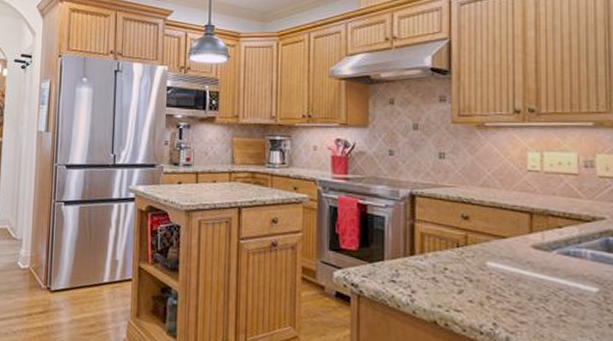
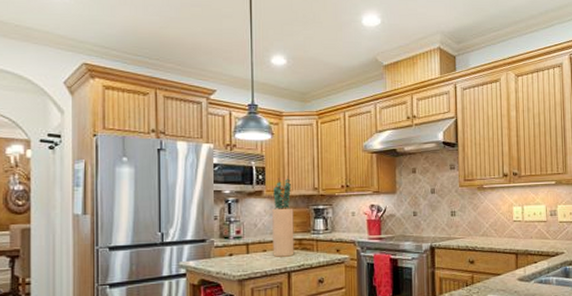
vase: none [223,101,248,191] -> present [272,175,294,257]

